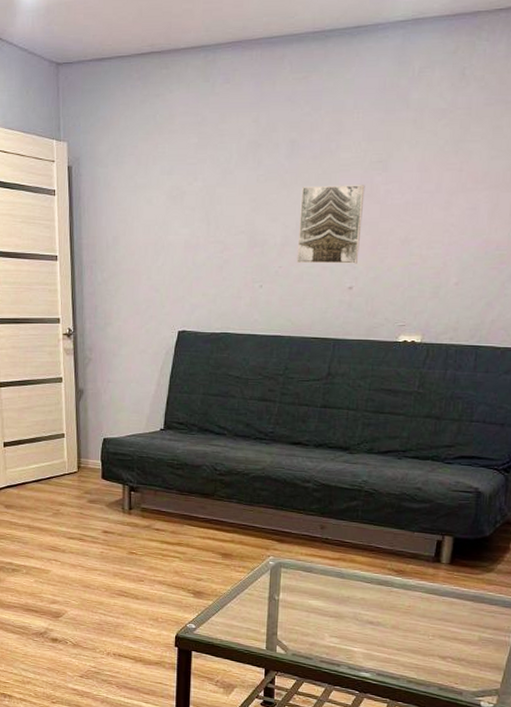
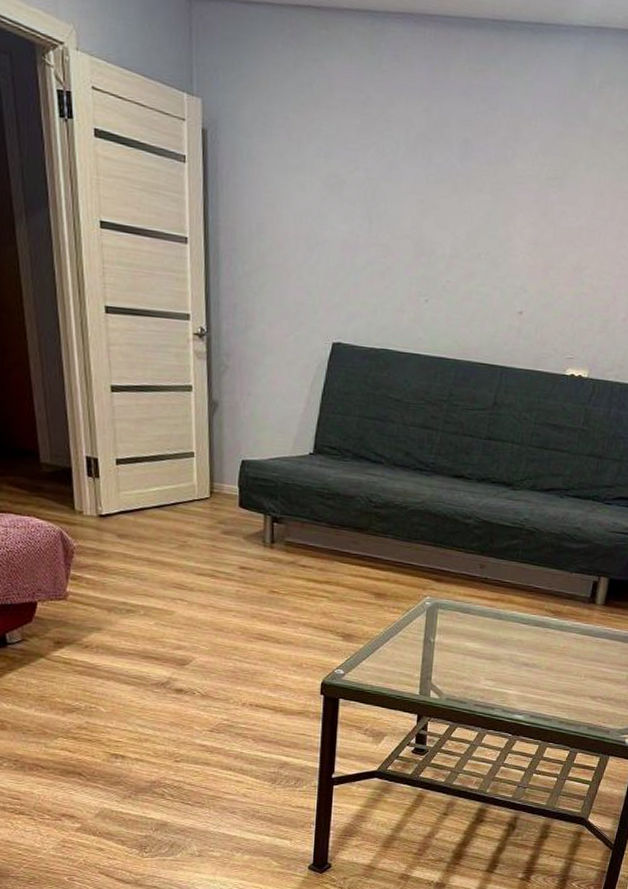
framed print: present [297,185,365,264] -> none [466,194,540,287]

